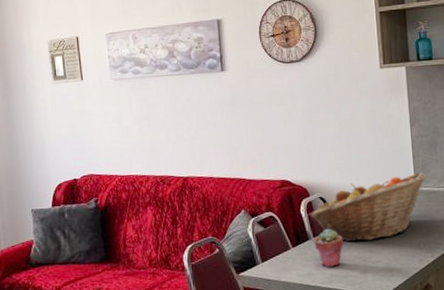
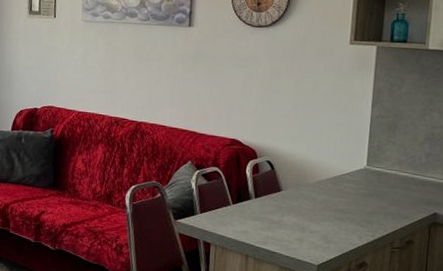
fruit basket: present [311,172,426,242] -> none [256,152,380,211]
potted succulent: present [314,228,343,267] -> none [254,191,284,230]

